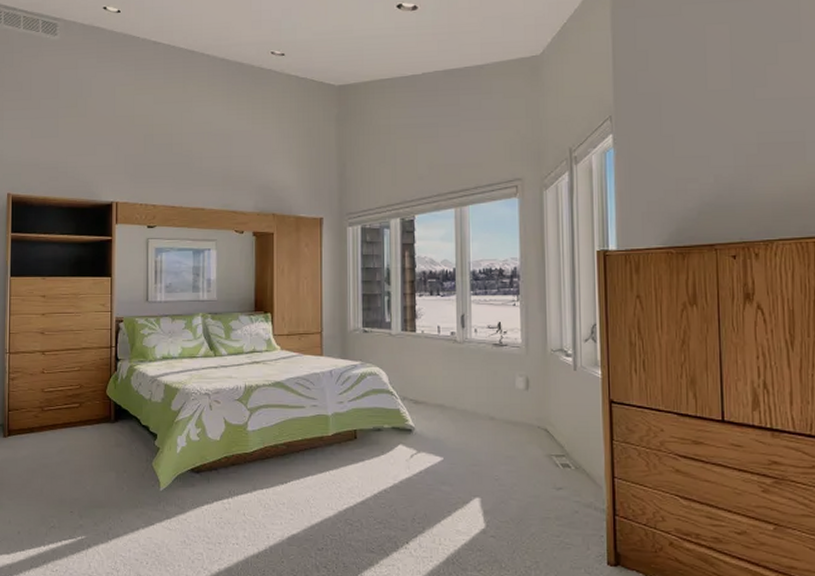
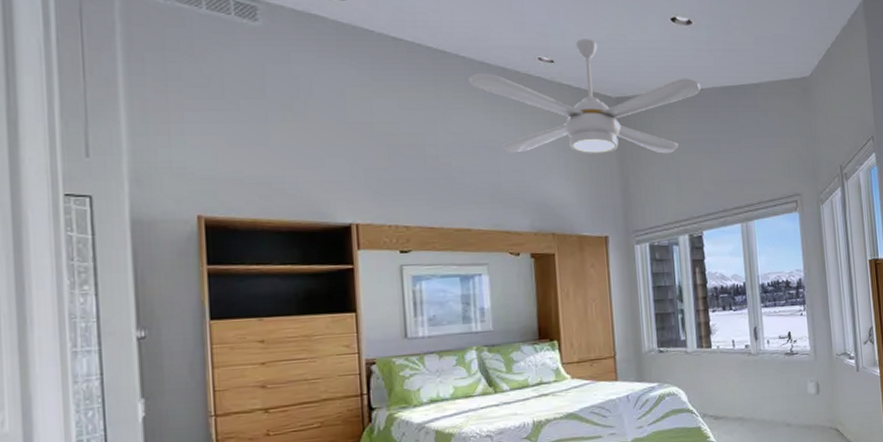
ceiling fan: none [211,31,422,140] -> present [468,39,700,154]

